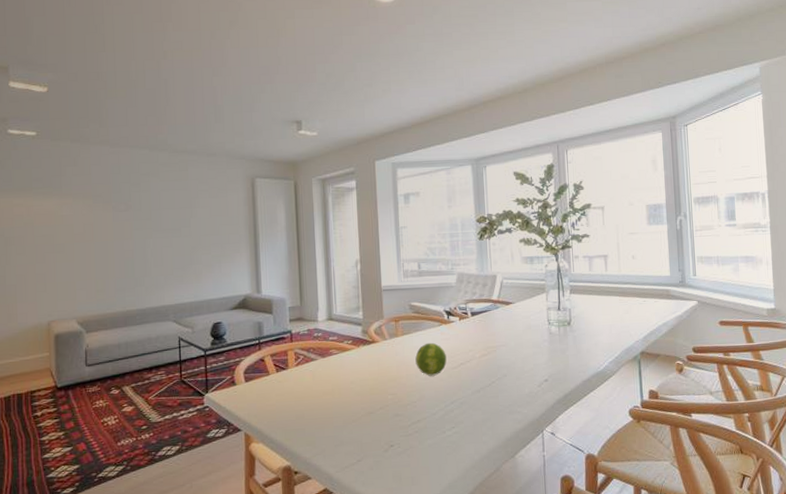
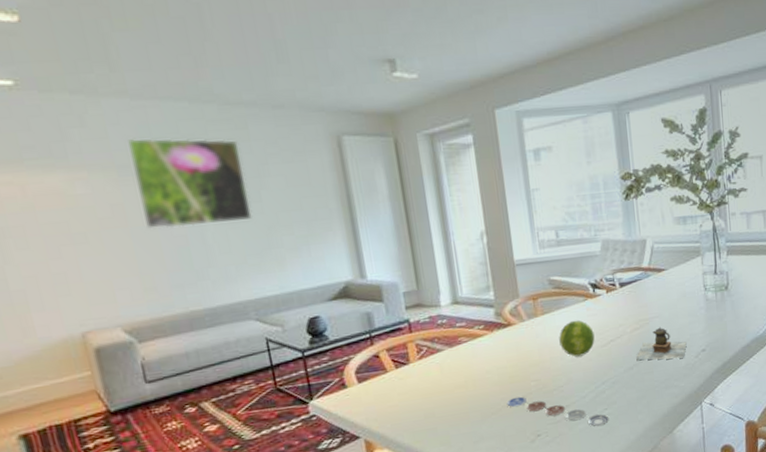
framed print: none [104,175,182,244] -> present [128,137,252,229]
plate: none [366,408,456,443] -> present [506,396,610,426]
teapot: none [483,355,530,386] -> present [636,327,687,361]

